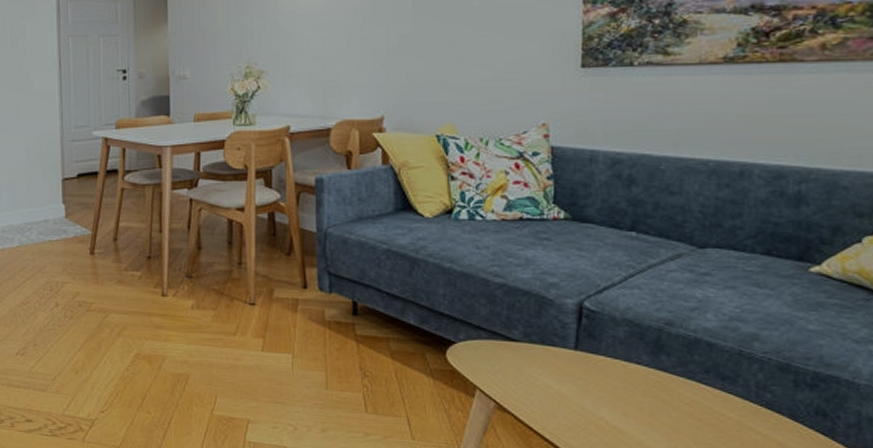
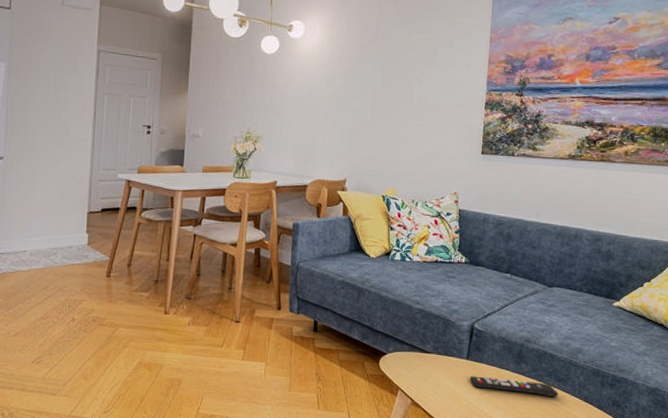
remote control: none [580,372,724,403] -> present [469,376,559,398]

